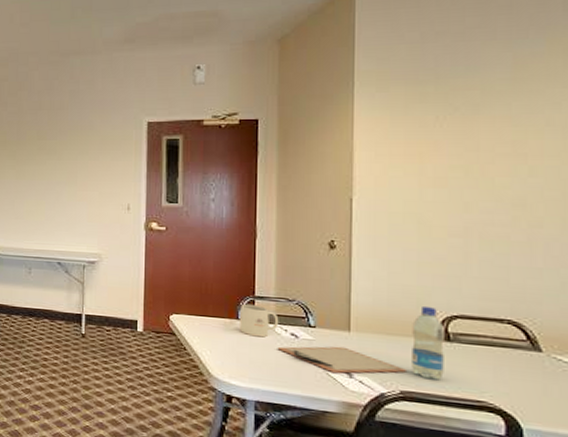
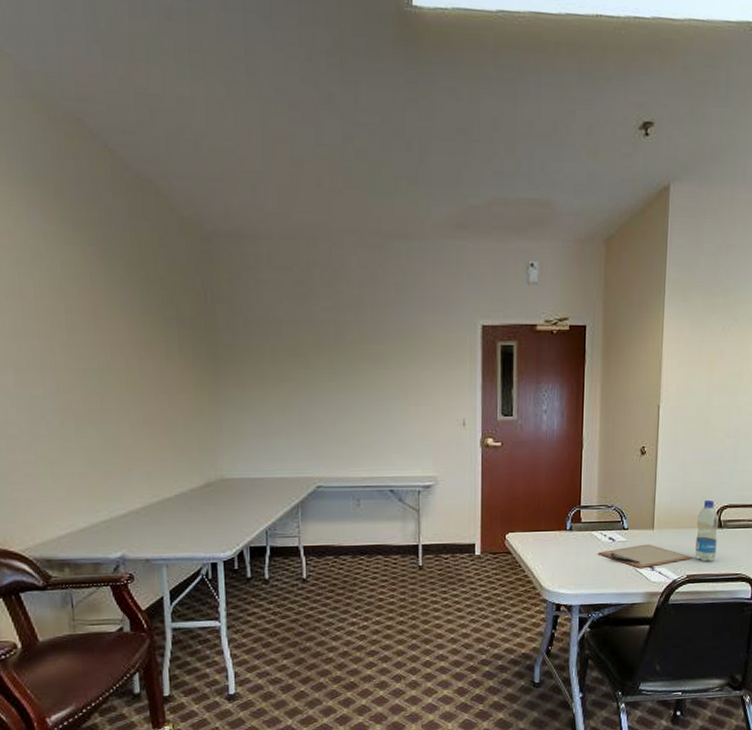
mug: present [238,303,279,338] -> none [567,514,600,545]

